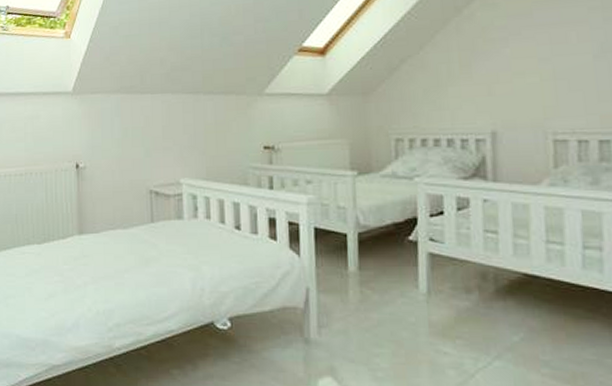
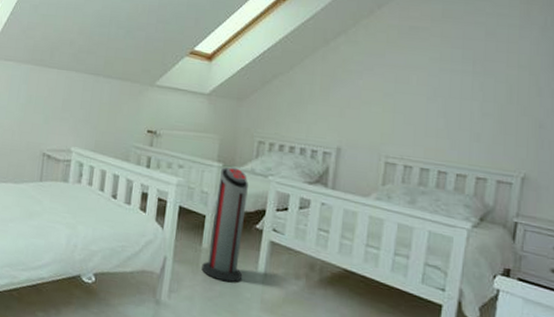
air purifier: none [352,173,402,308] -> present [201,166,248,283]

